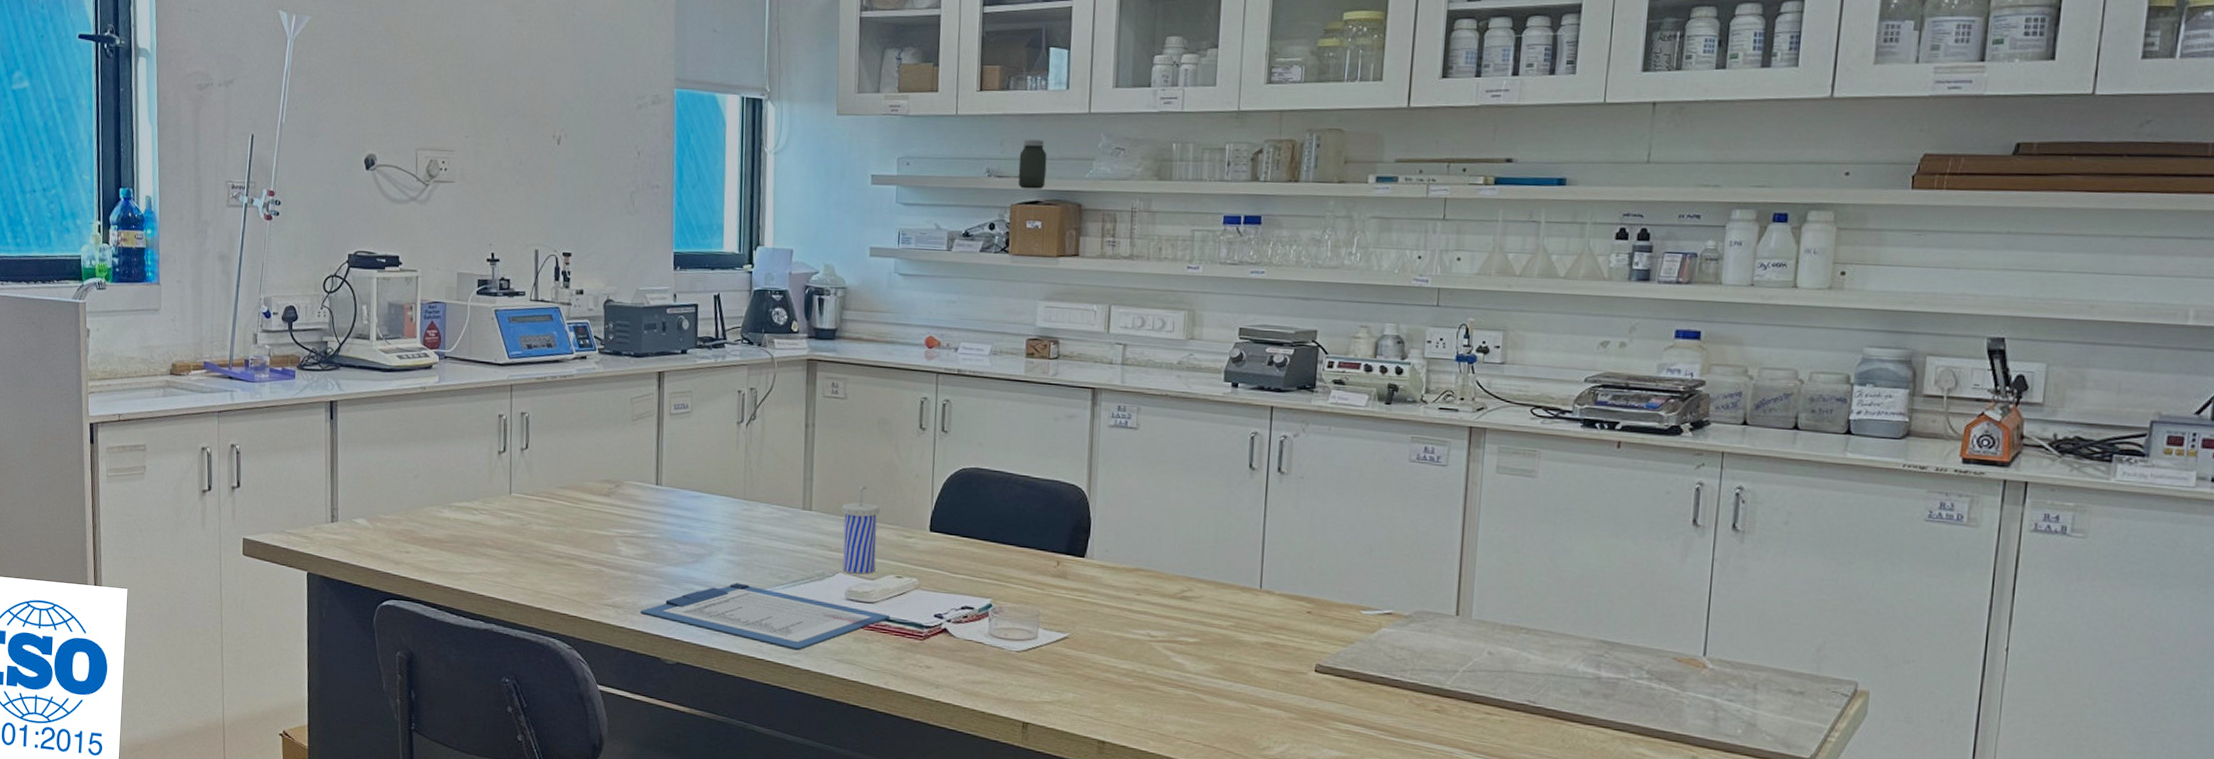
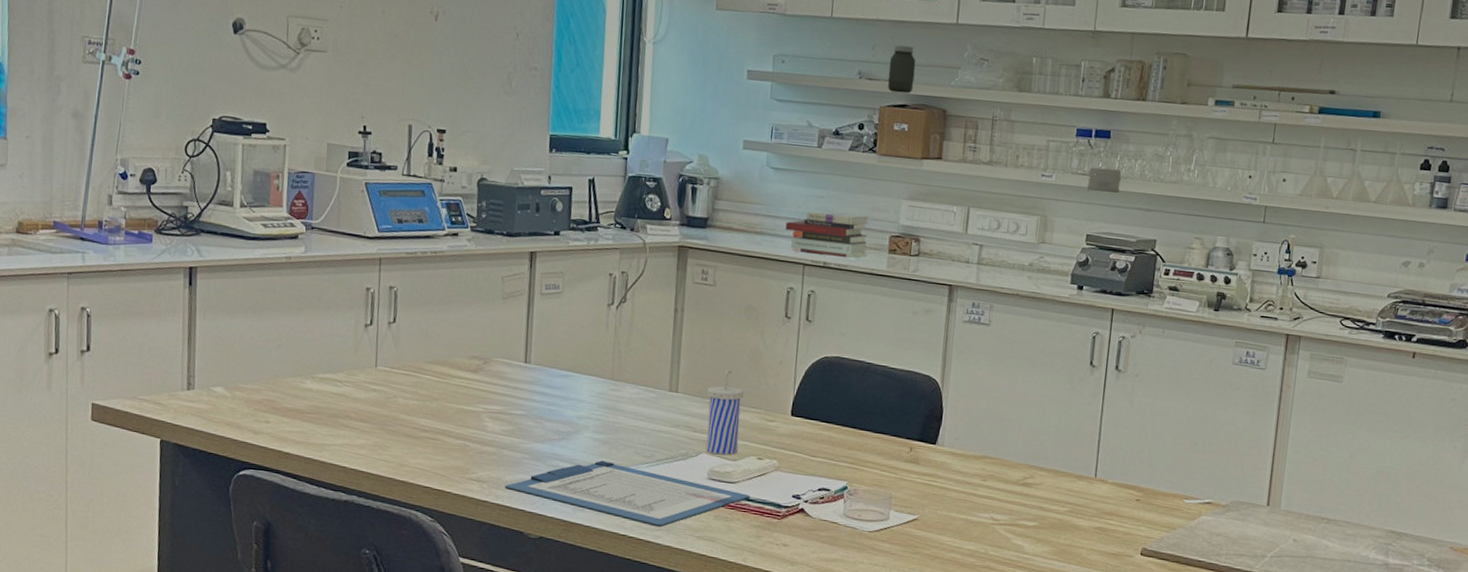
books: none [916,316,1004,365] -> present [785,210,869,259]
jar: none [1238,256,1275,283] -> present [1088,167,1122,194]

